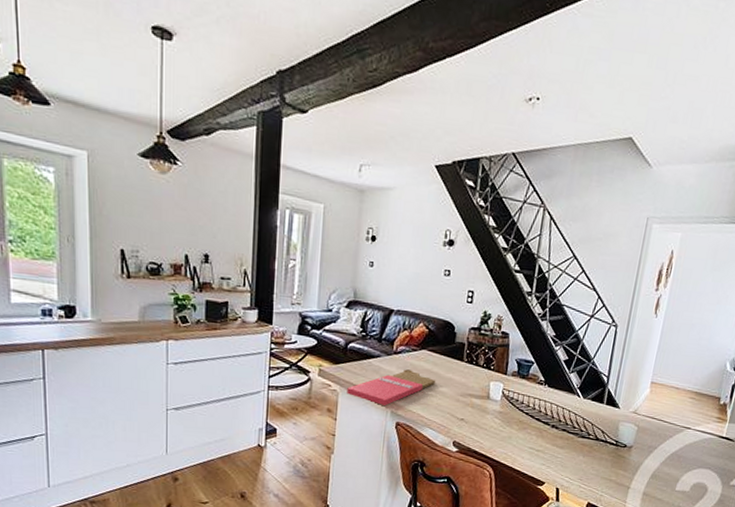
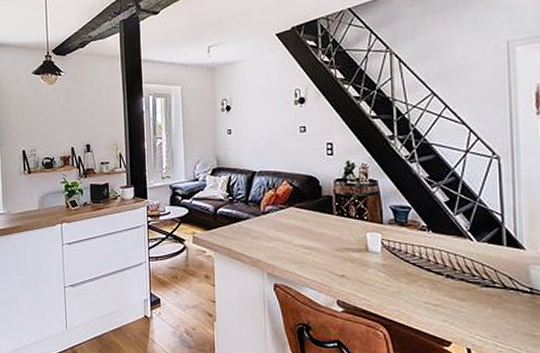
cutting board: present [347,369,436,406] -> none [221,228,309,267]

